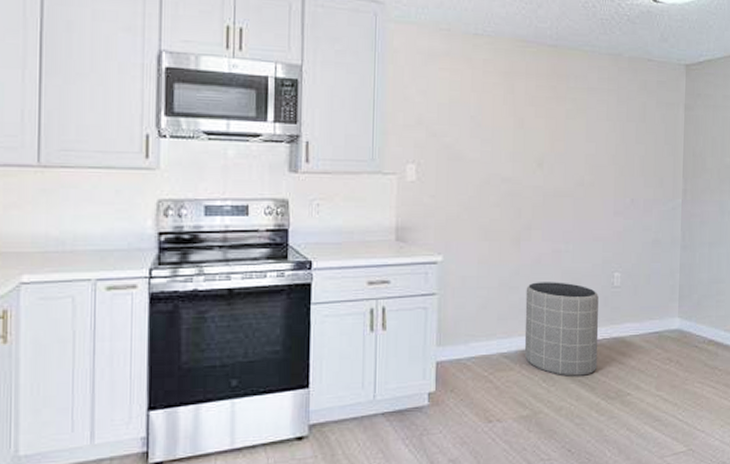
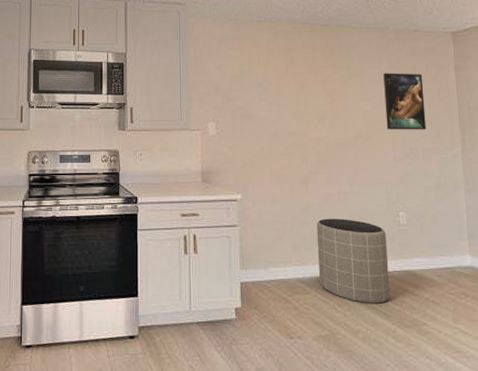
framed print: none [610,109,652,179] -> present [383,73,427,130]

